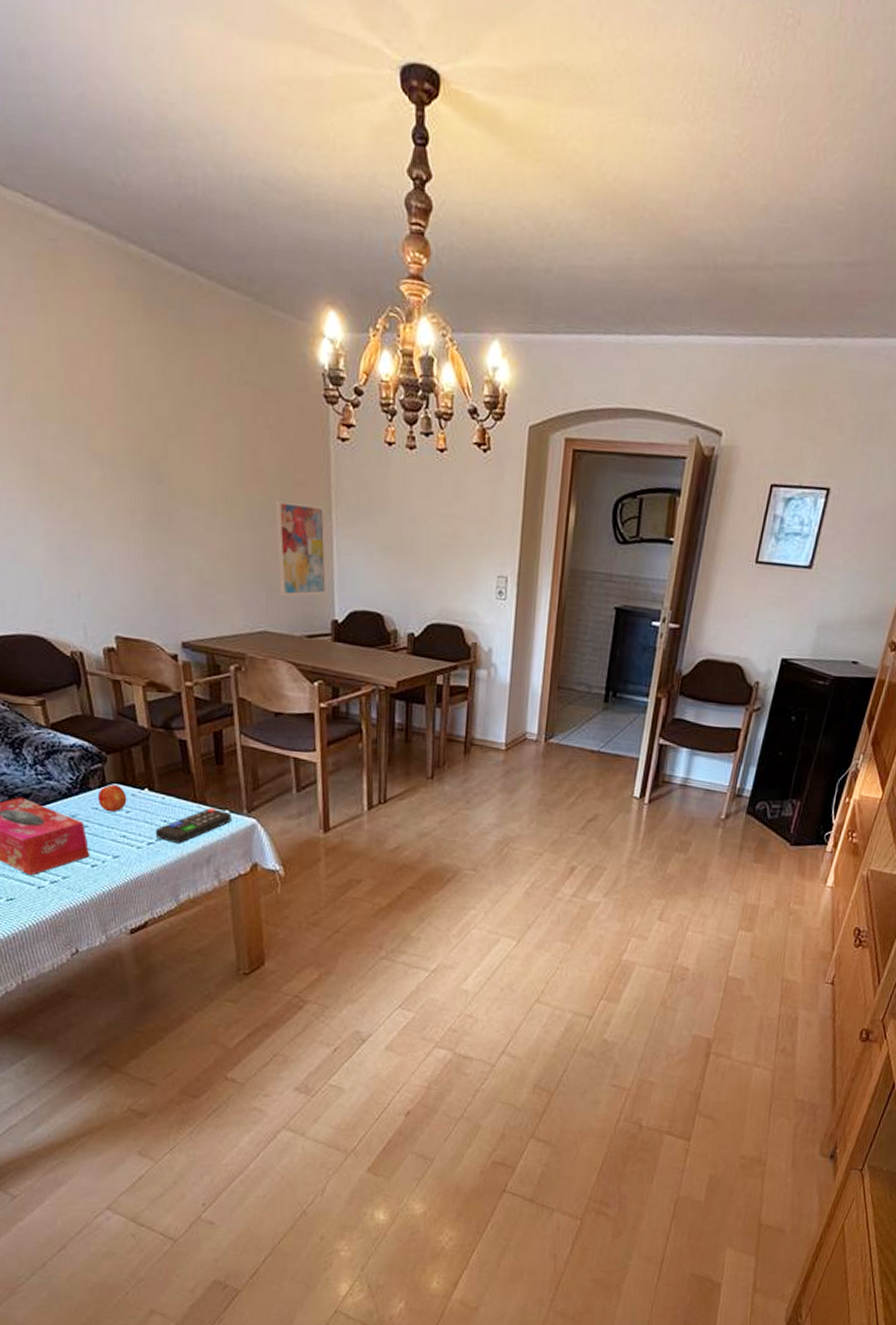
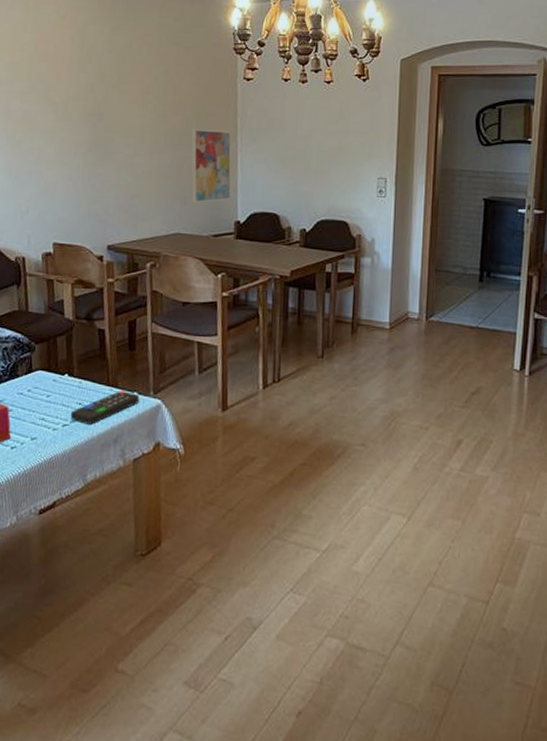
fruit: present [97,785,127,811] -> none [23,371,49,396]

